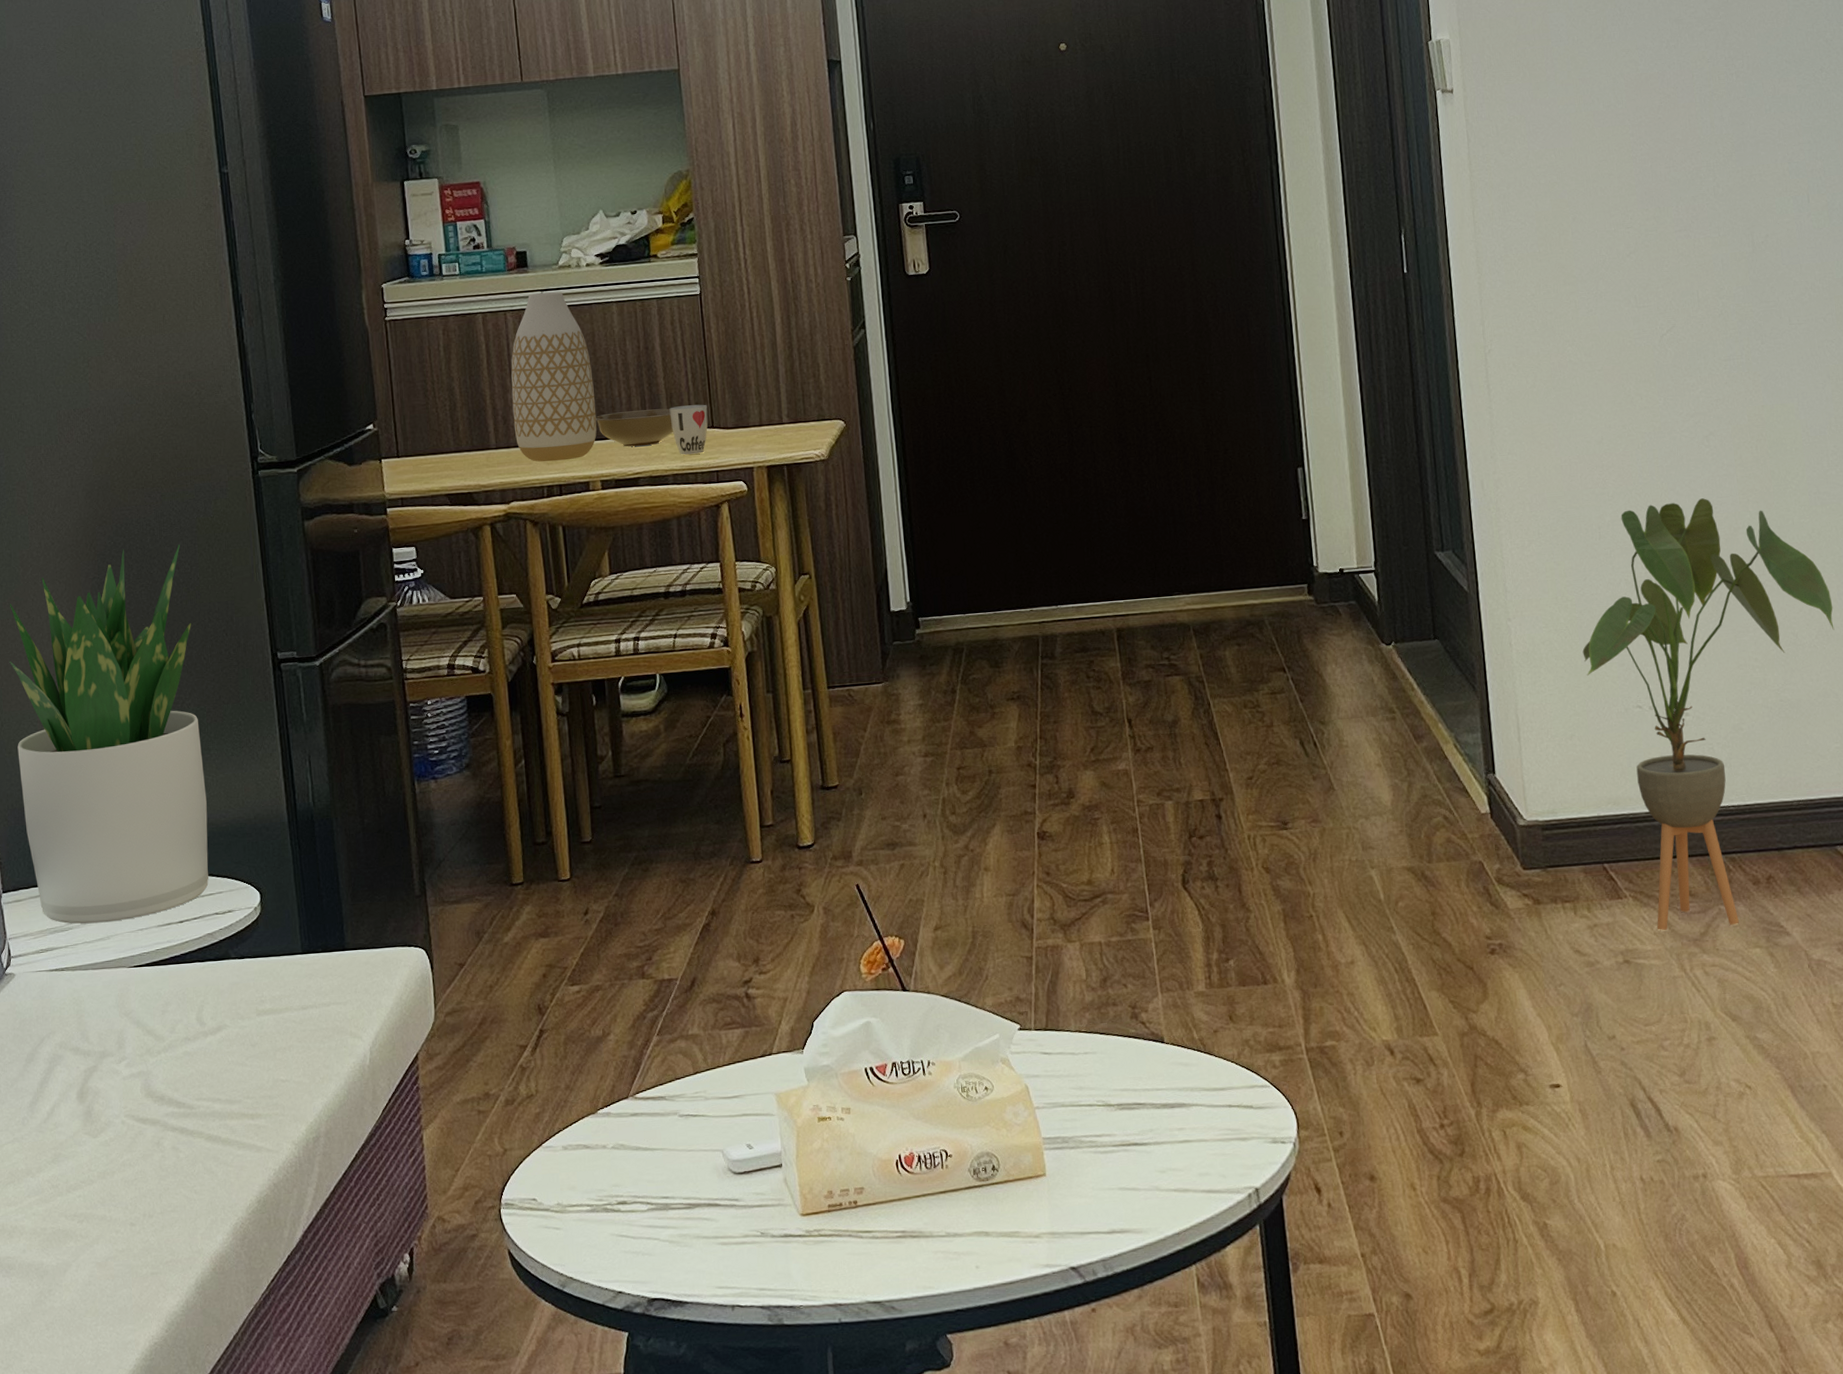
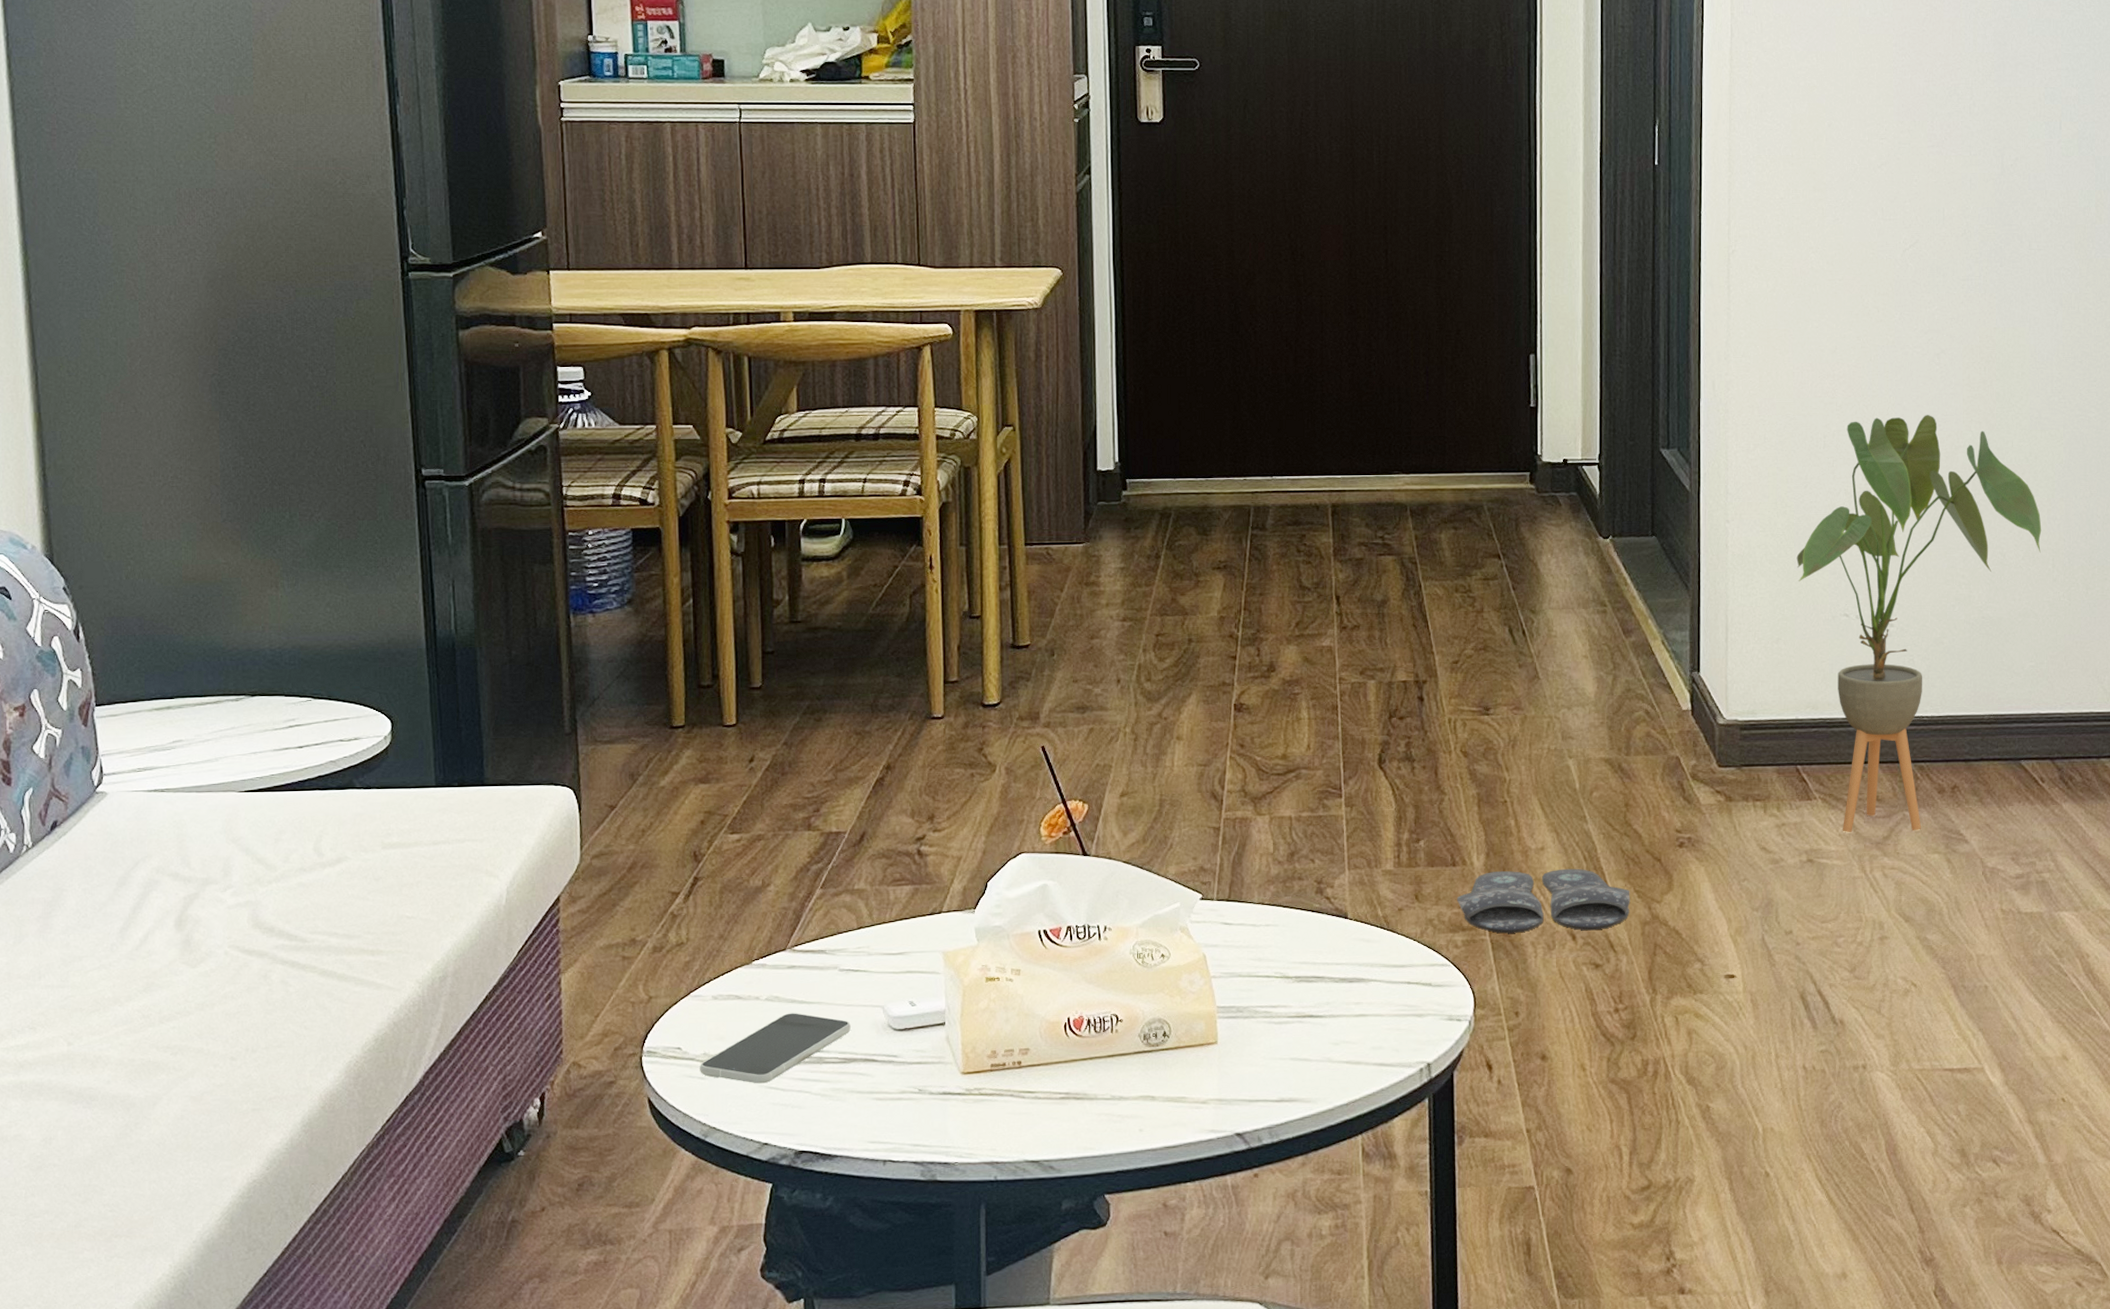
planter: present [9,544,209,924] -> none [111,344,335,744]
vase: present [511,291,597,462] -> none [699,106,792,288]
mobile phone: none [554,1160,693,1233] -> present [700,1013,851,1084]
bowl: present [596,408,674,447] -> none [791,241,876,278]
cup: present [669,404,708,455] -> none [873,240,915,292]
slippers: none [1270,981,1446,1051] -> present [1456,868,1630,934]

